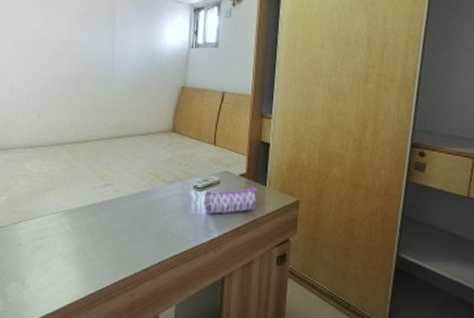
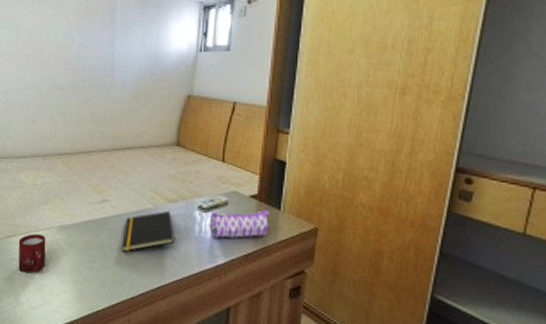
cup: none [24,219,52,257] -> present [18,234,46,274]
notepad: none [124,191,173,231] -> present [122,210,175,252]

